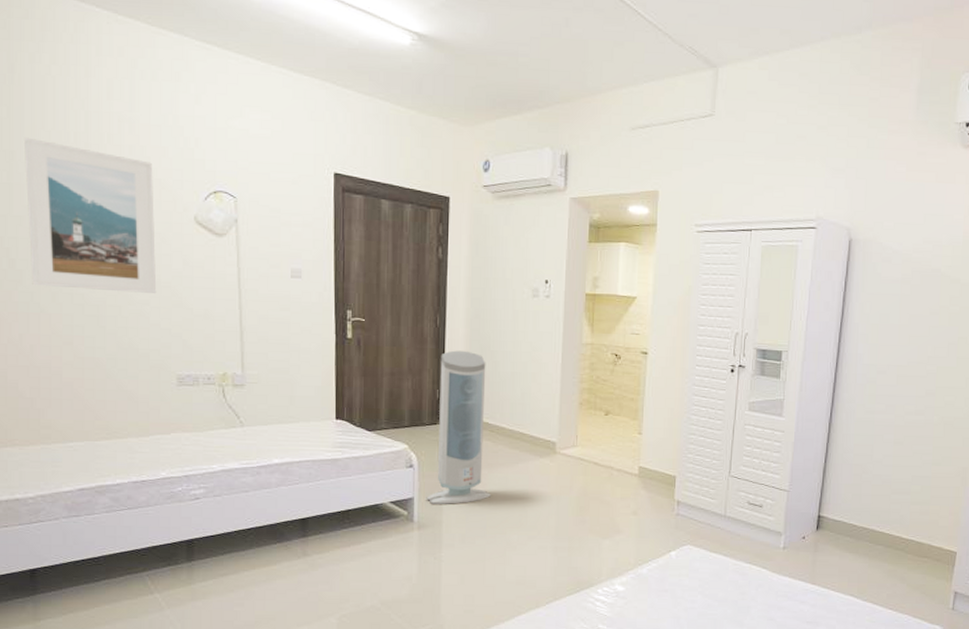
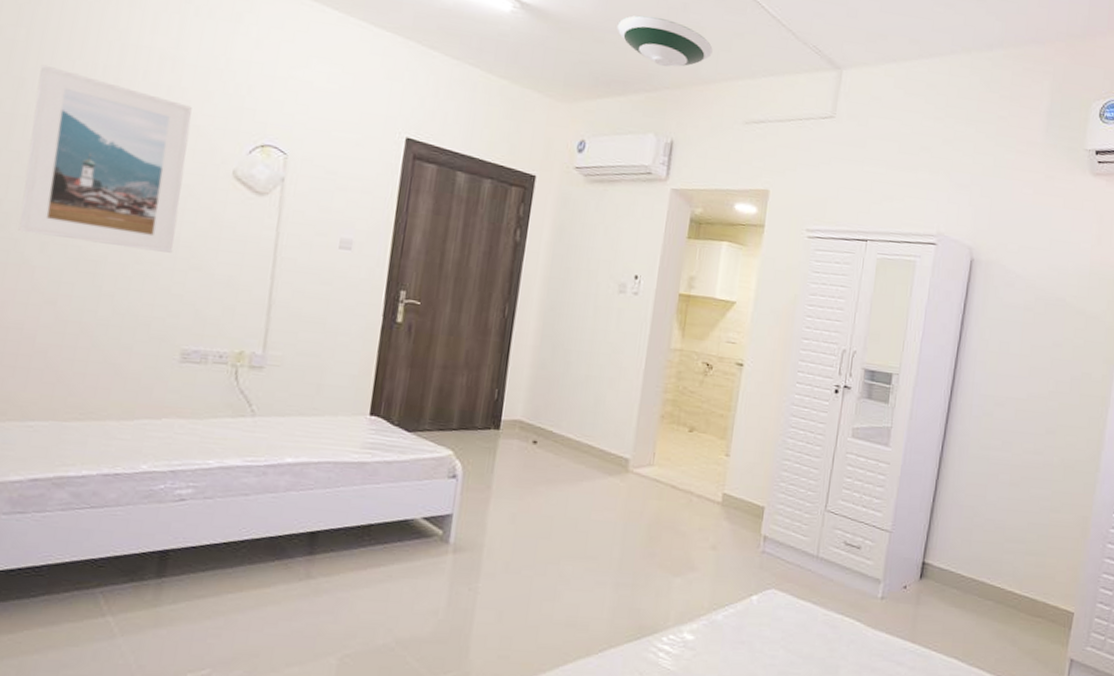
air purifier: present [426,350,491,504] -> none [467,345,558,525]
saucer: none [507,34,596,83] -> present [617,15,713,68]

